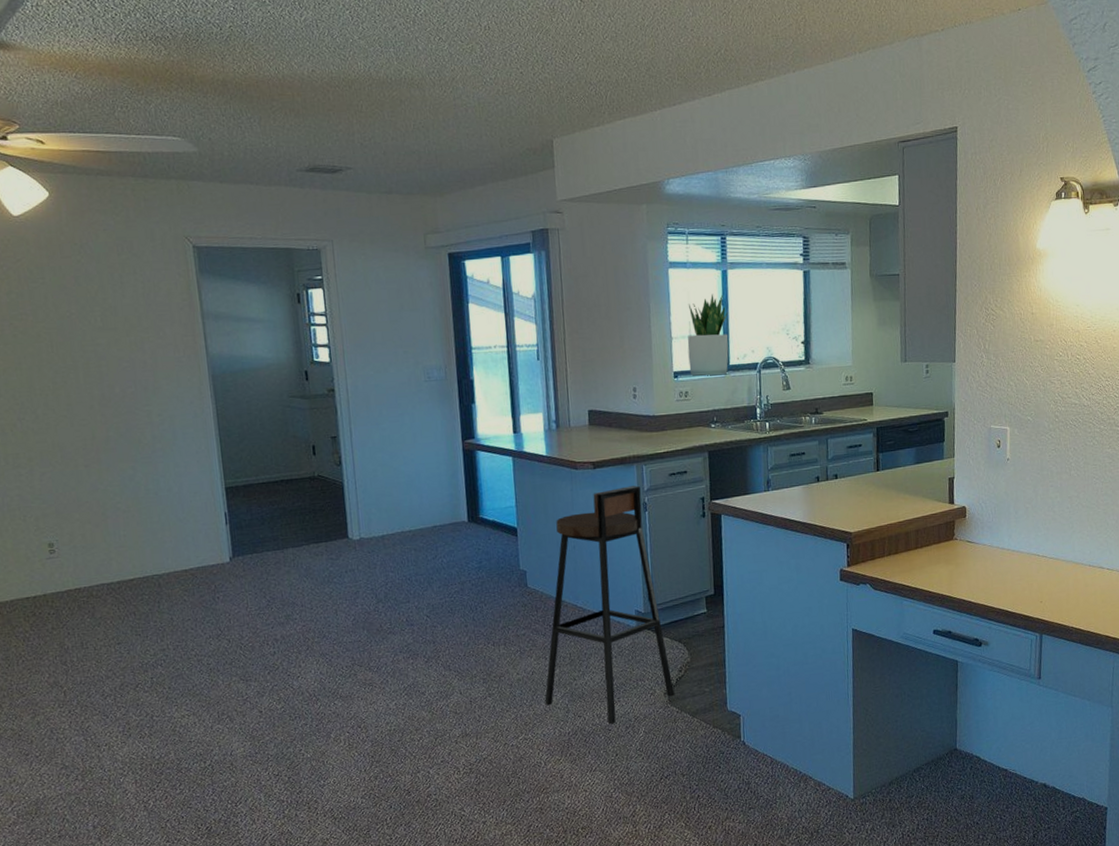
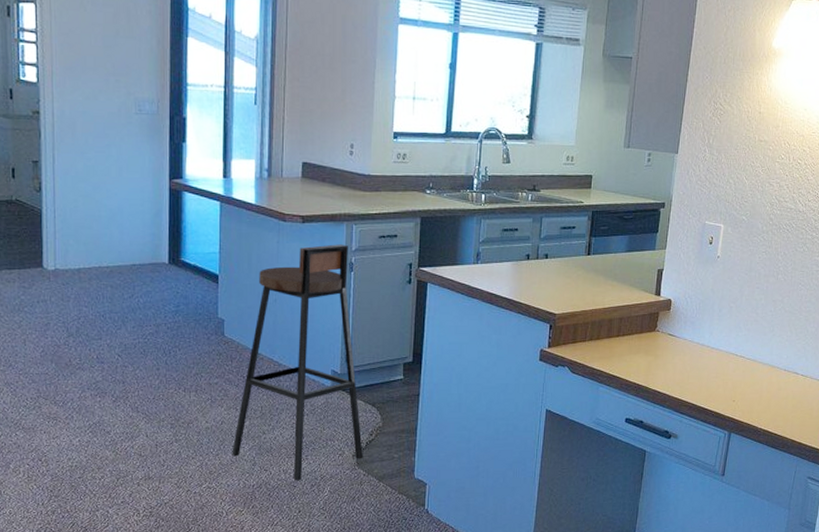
planter: present [687,293,729,376] -> none [410,55,455,141]

